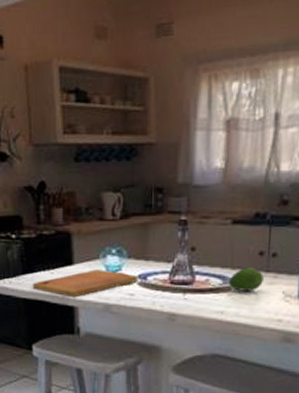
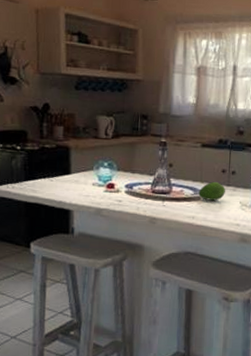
cutting board: present [32,269,139,298] -> none [33,179,126,202]

